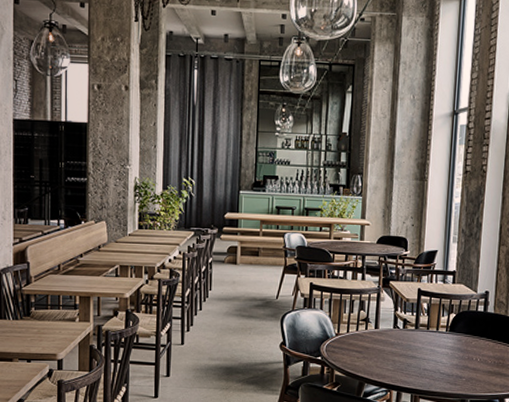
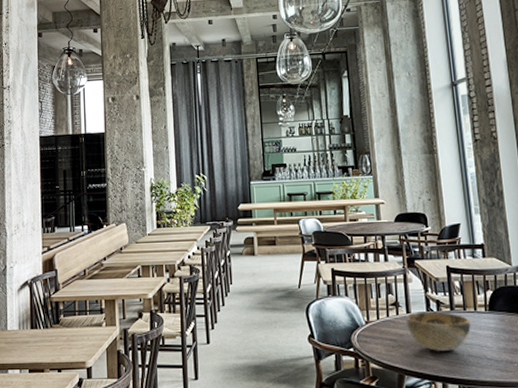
decorative bowl: none [373,328,431,364] -> present [406,311,471,351]

